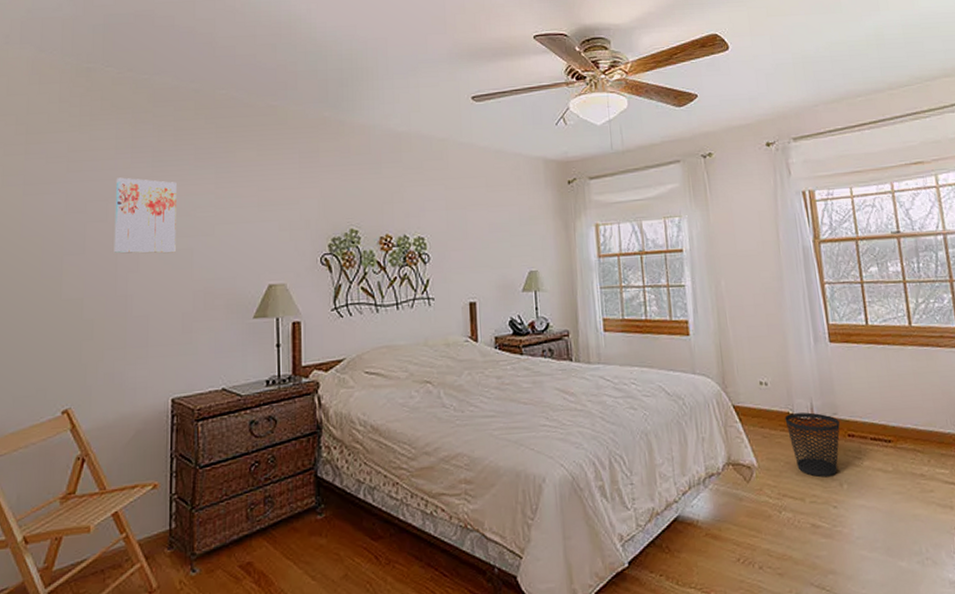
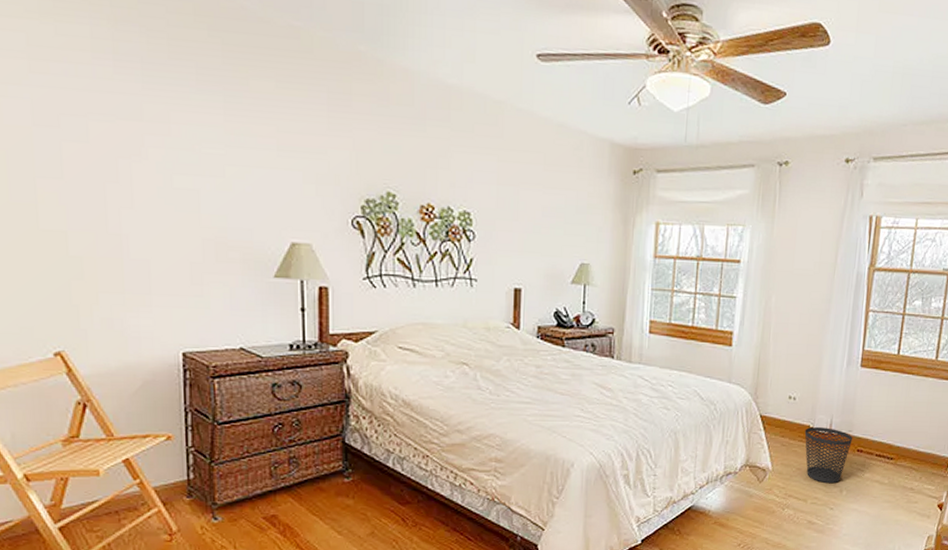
wall art: present [114,177,177,254] -> none [96,89,178,192]

